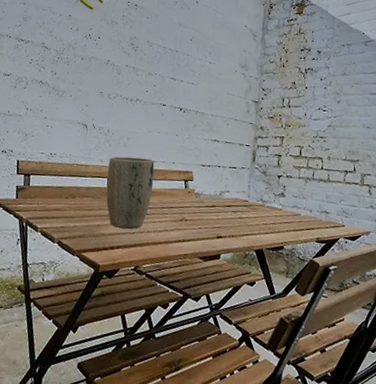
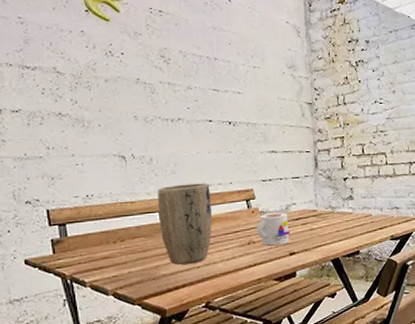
mug: none [190,196,221,227] -> present [256,213,290,246]

